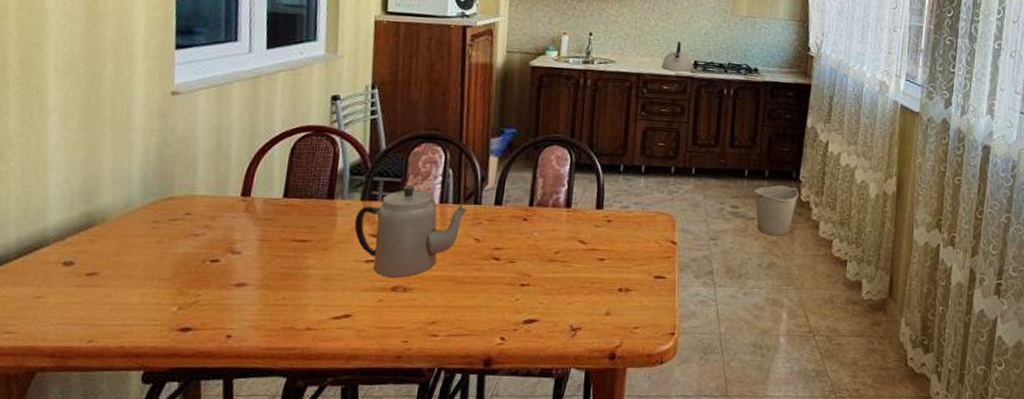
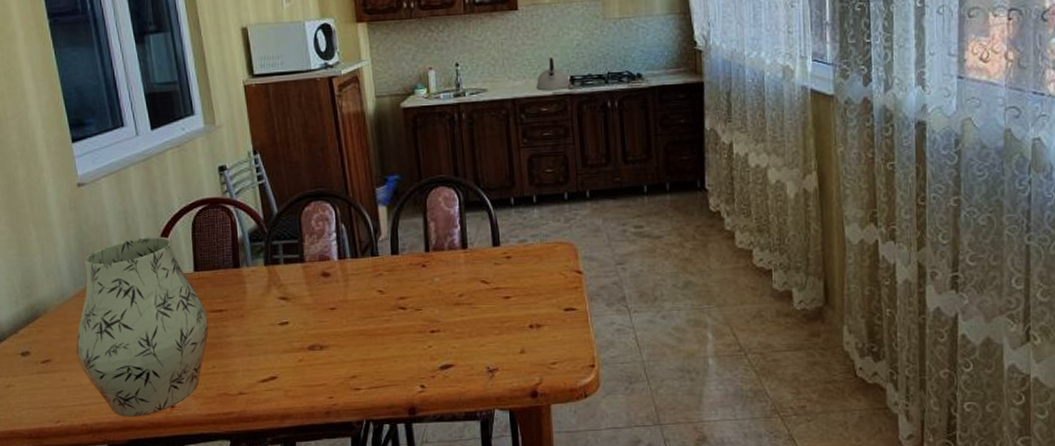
vase: none [129,155,289,344] -> present [75,236,210,417]
teapot: present [354,185,467,278] -> none [263,245,366,337]
bucket: present [754,185,799,236] -> none [657,197,707,253]

